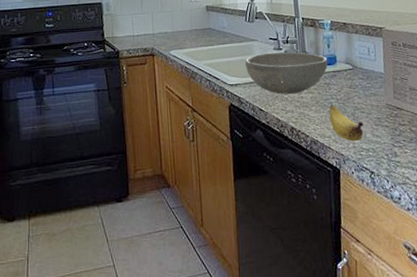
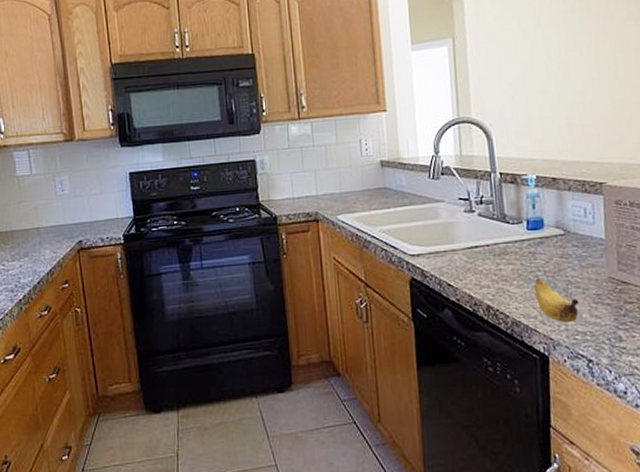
bowl: present [245,51,328,94] -> none [428,214,534,266]

